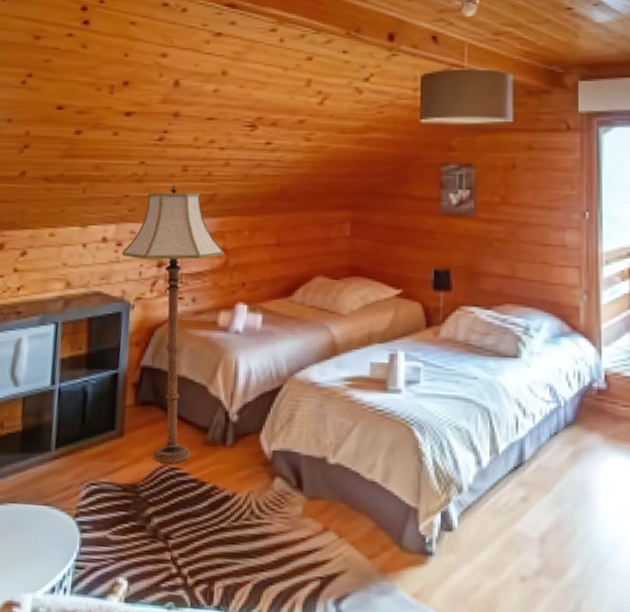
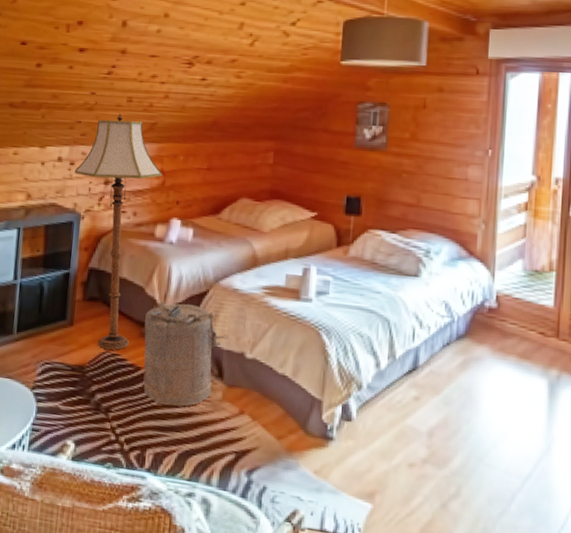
laundry hamper: none [208,402,307,527] -> present [143,301,229,407]

